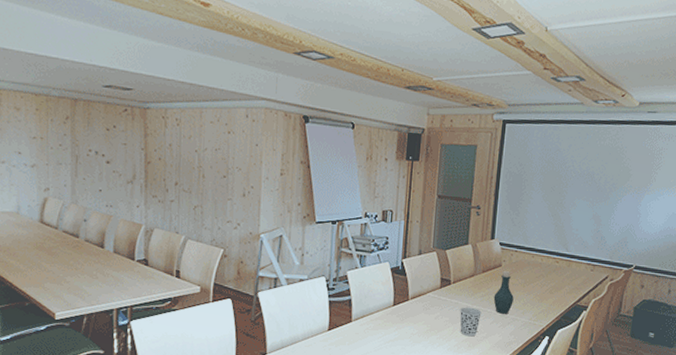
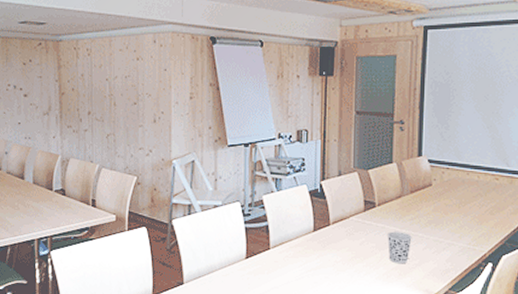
bottle: present [493,271,514,314] -> none [425,191,448,239]

